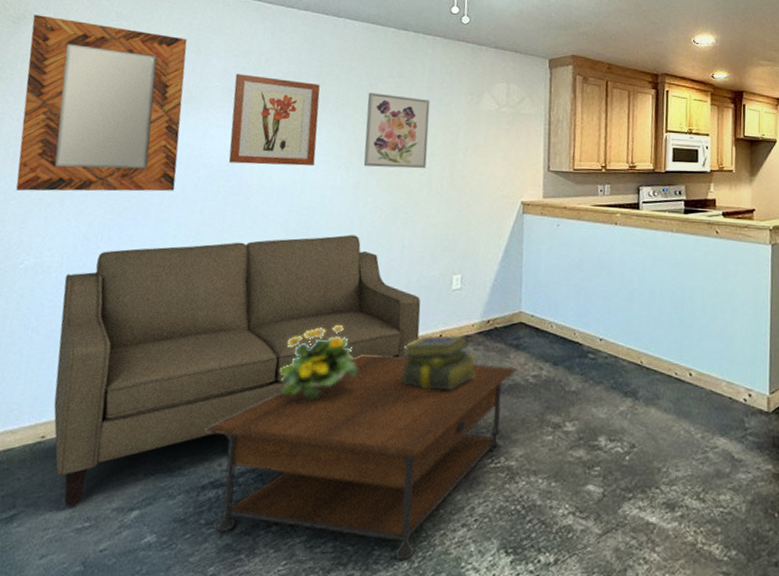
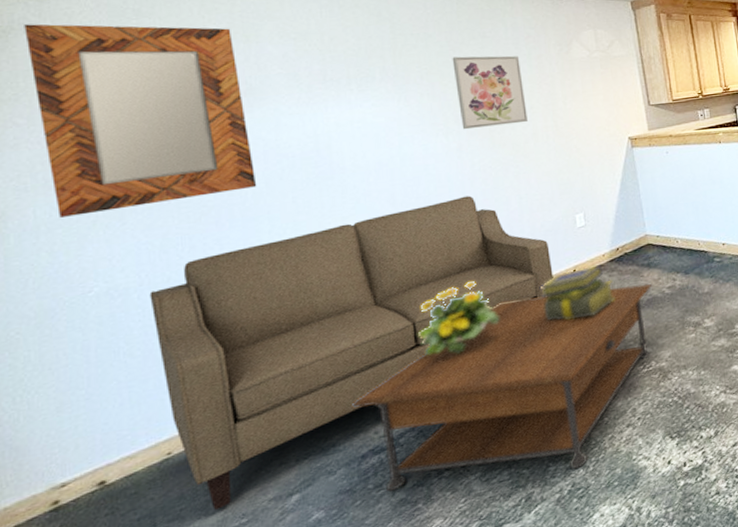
wall art: present [228,74,320,167] -> none [298,56,409,149]

